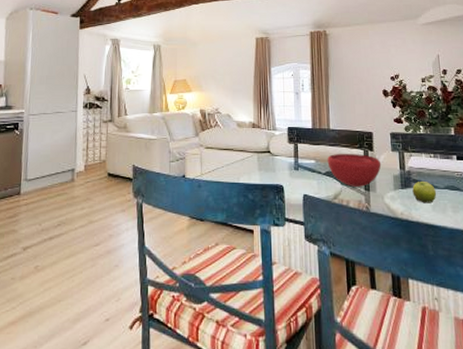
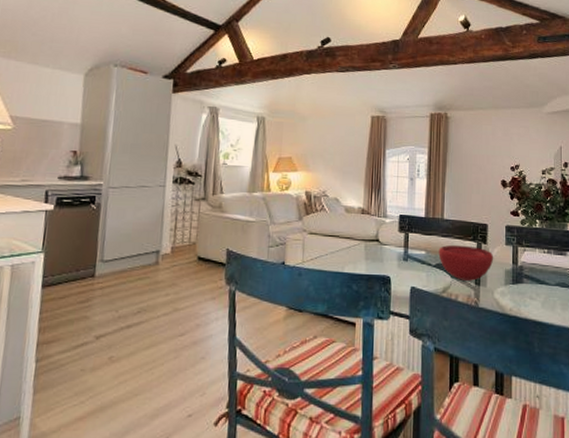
fruit: present [412,182,437,203] -> none [523,277,547,300]

